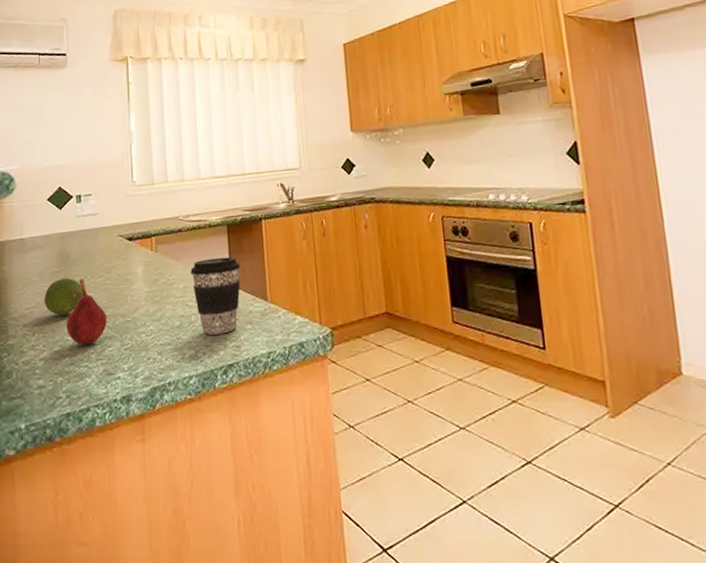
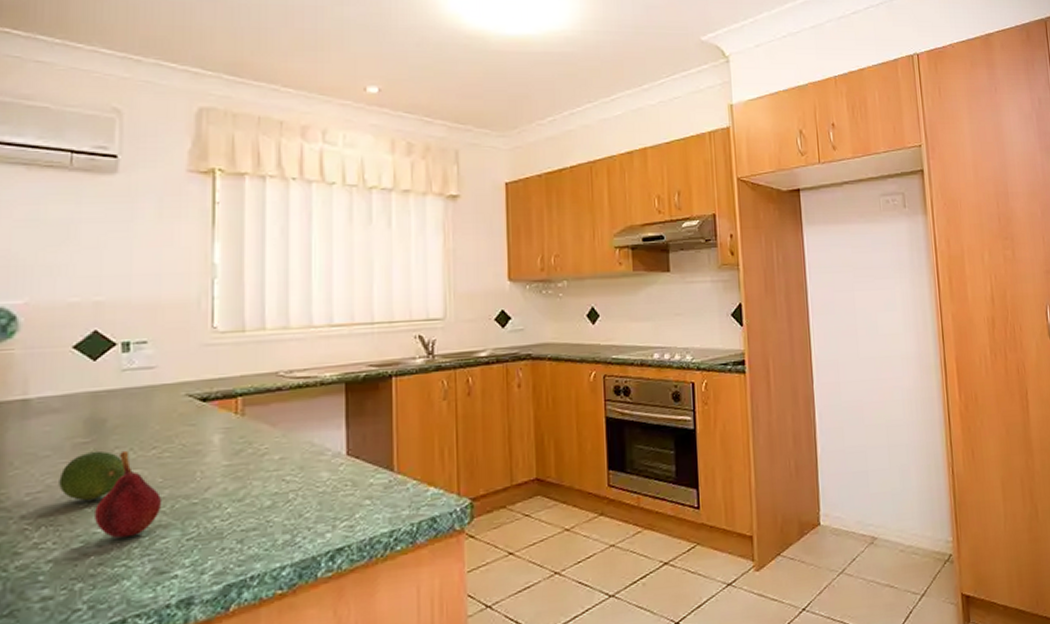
coffee cup: present [190,256,241,335] -> none [291,420,361,515]

